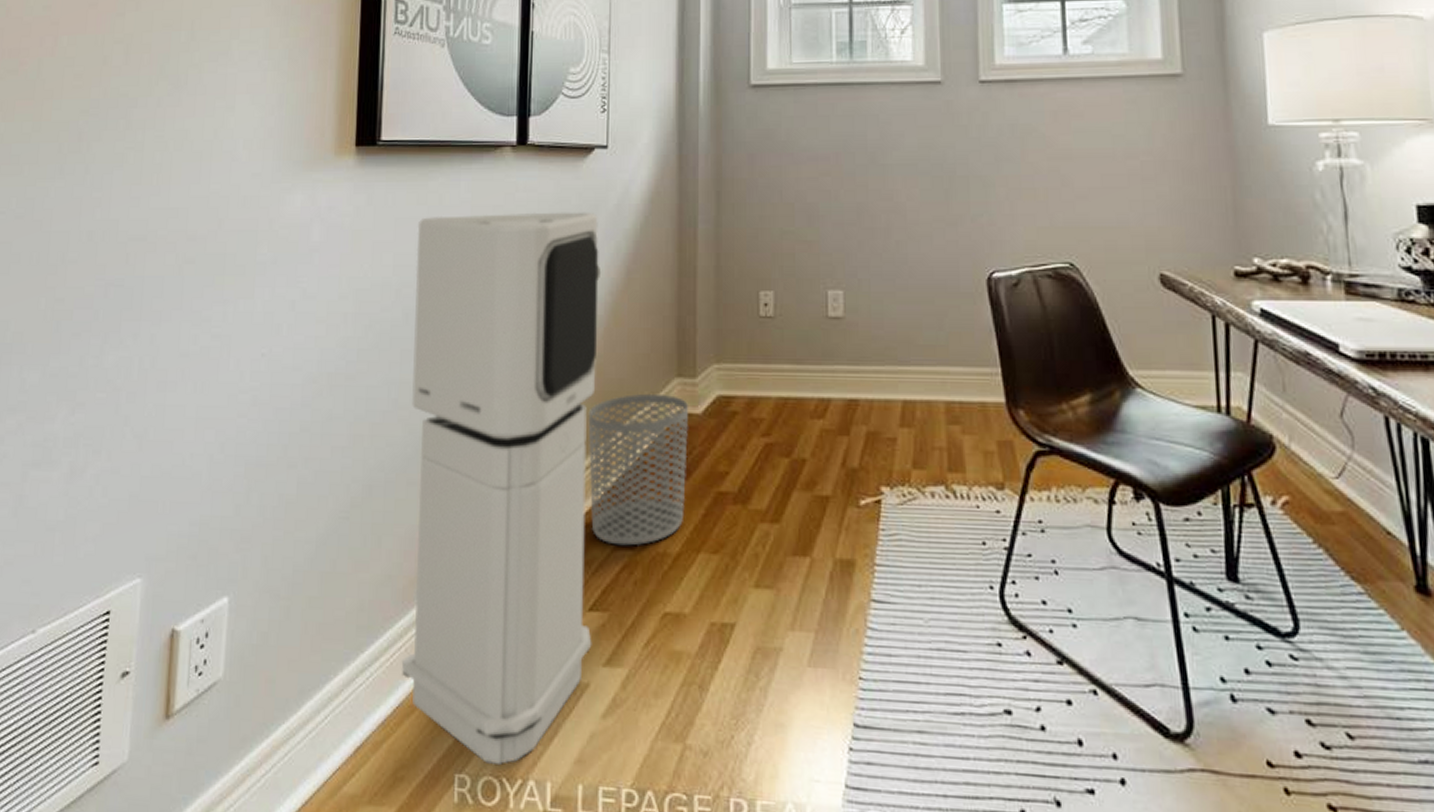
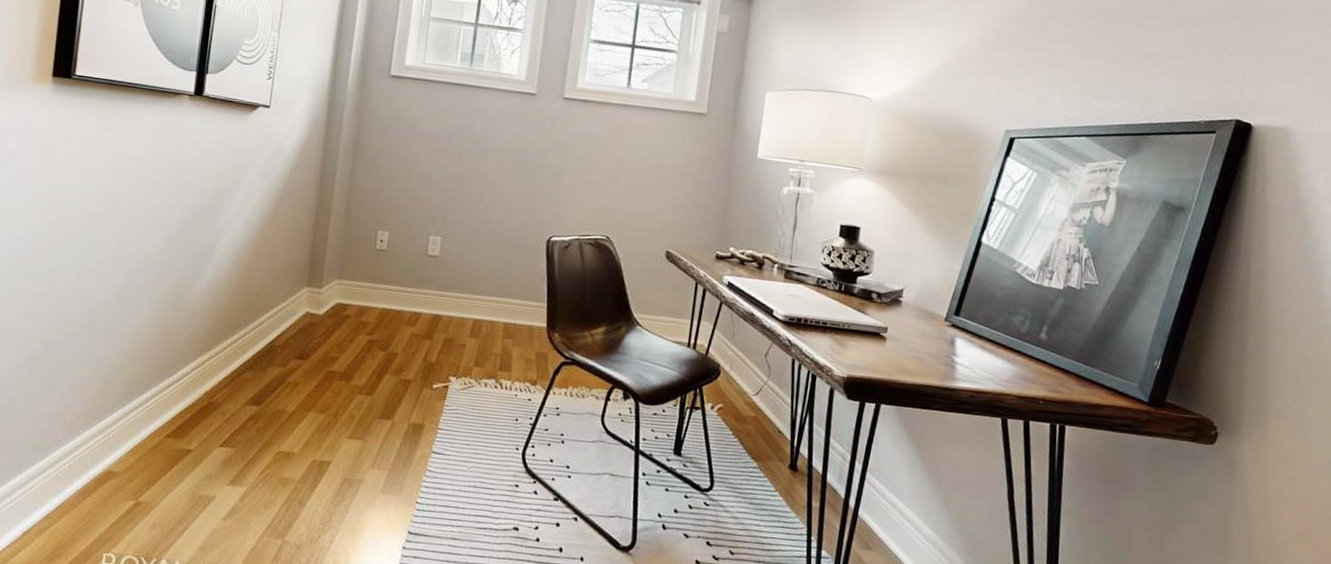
air purifier: present [401,212,602,765] -> none [64,142,257,549]
waste bin: present [588,394,688,546] -> none [228,295,313,404]

